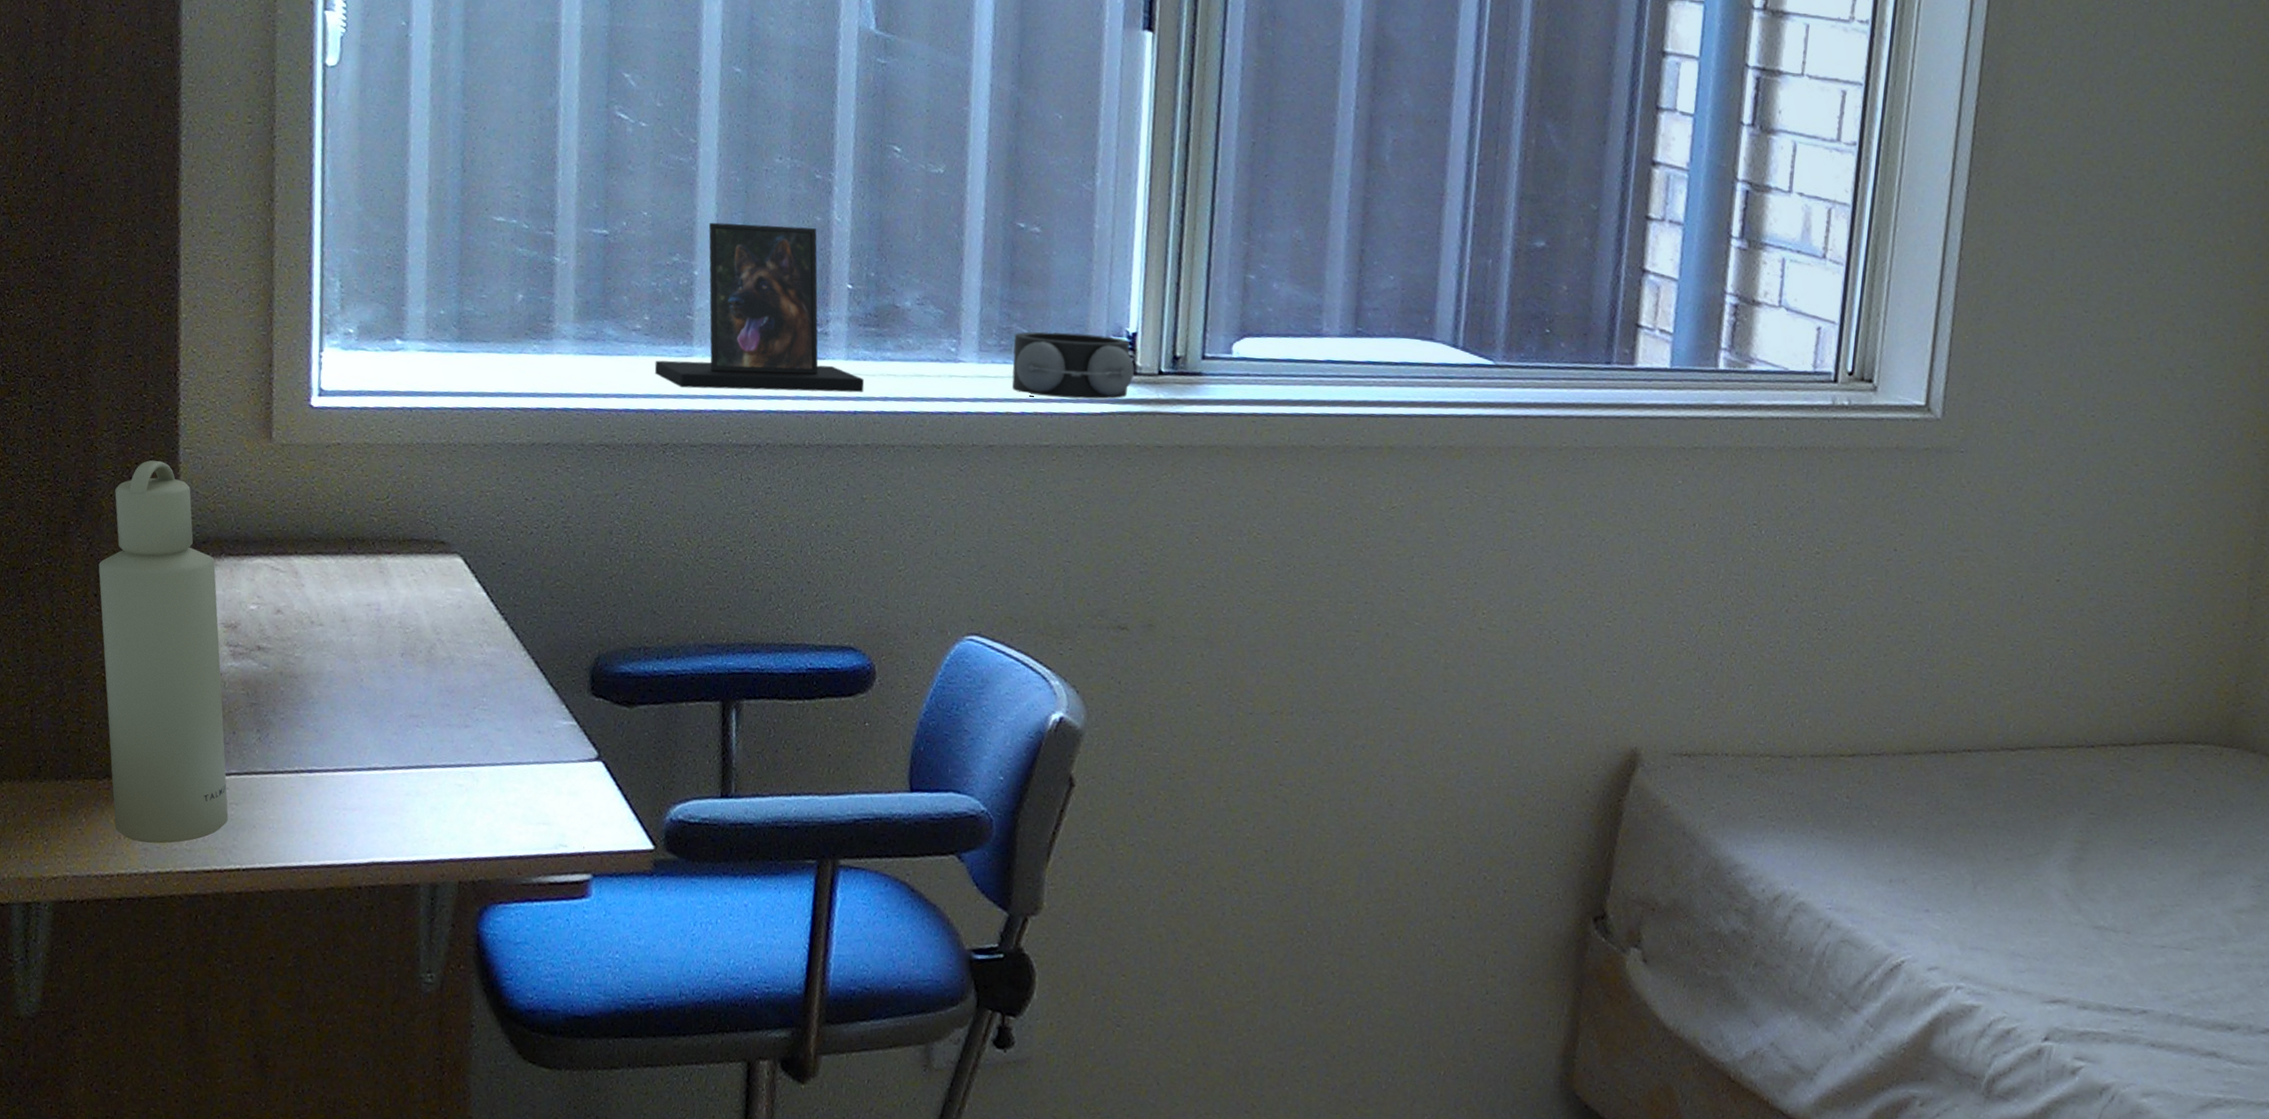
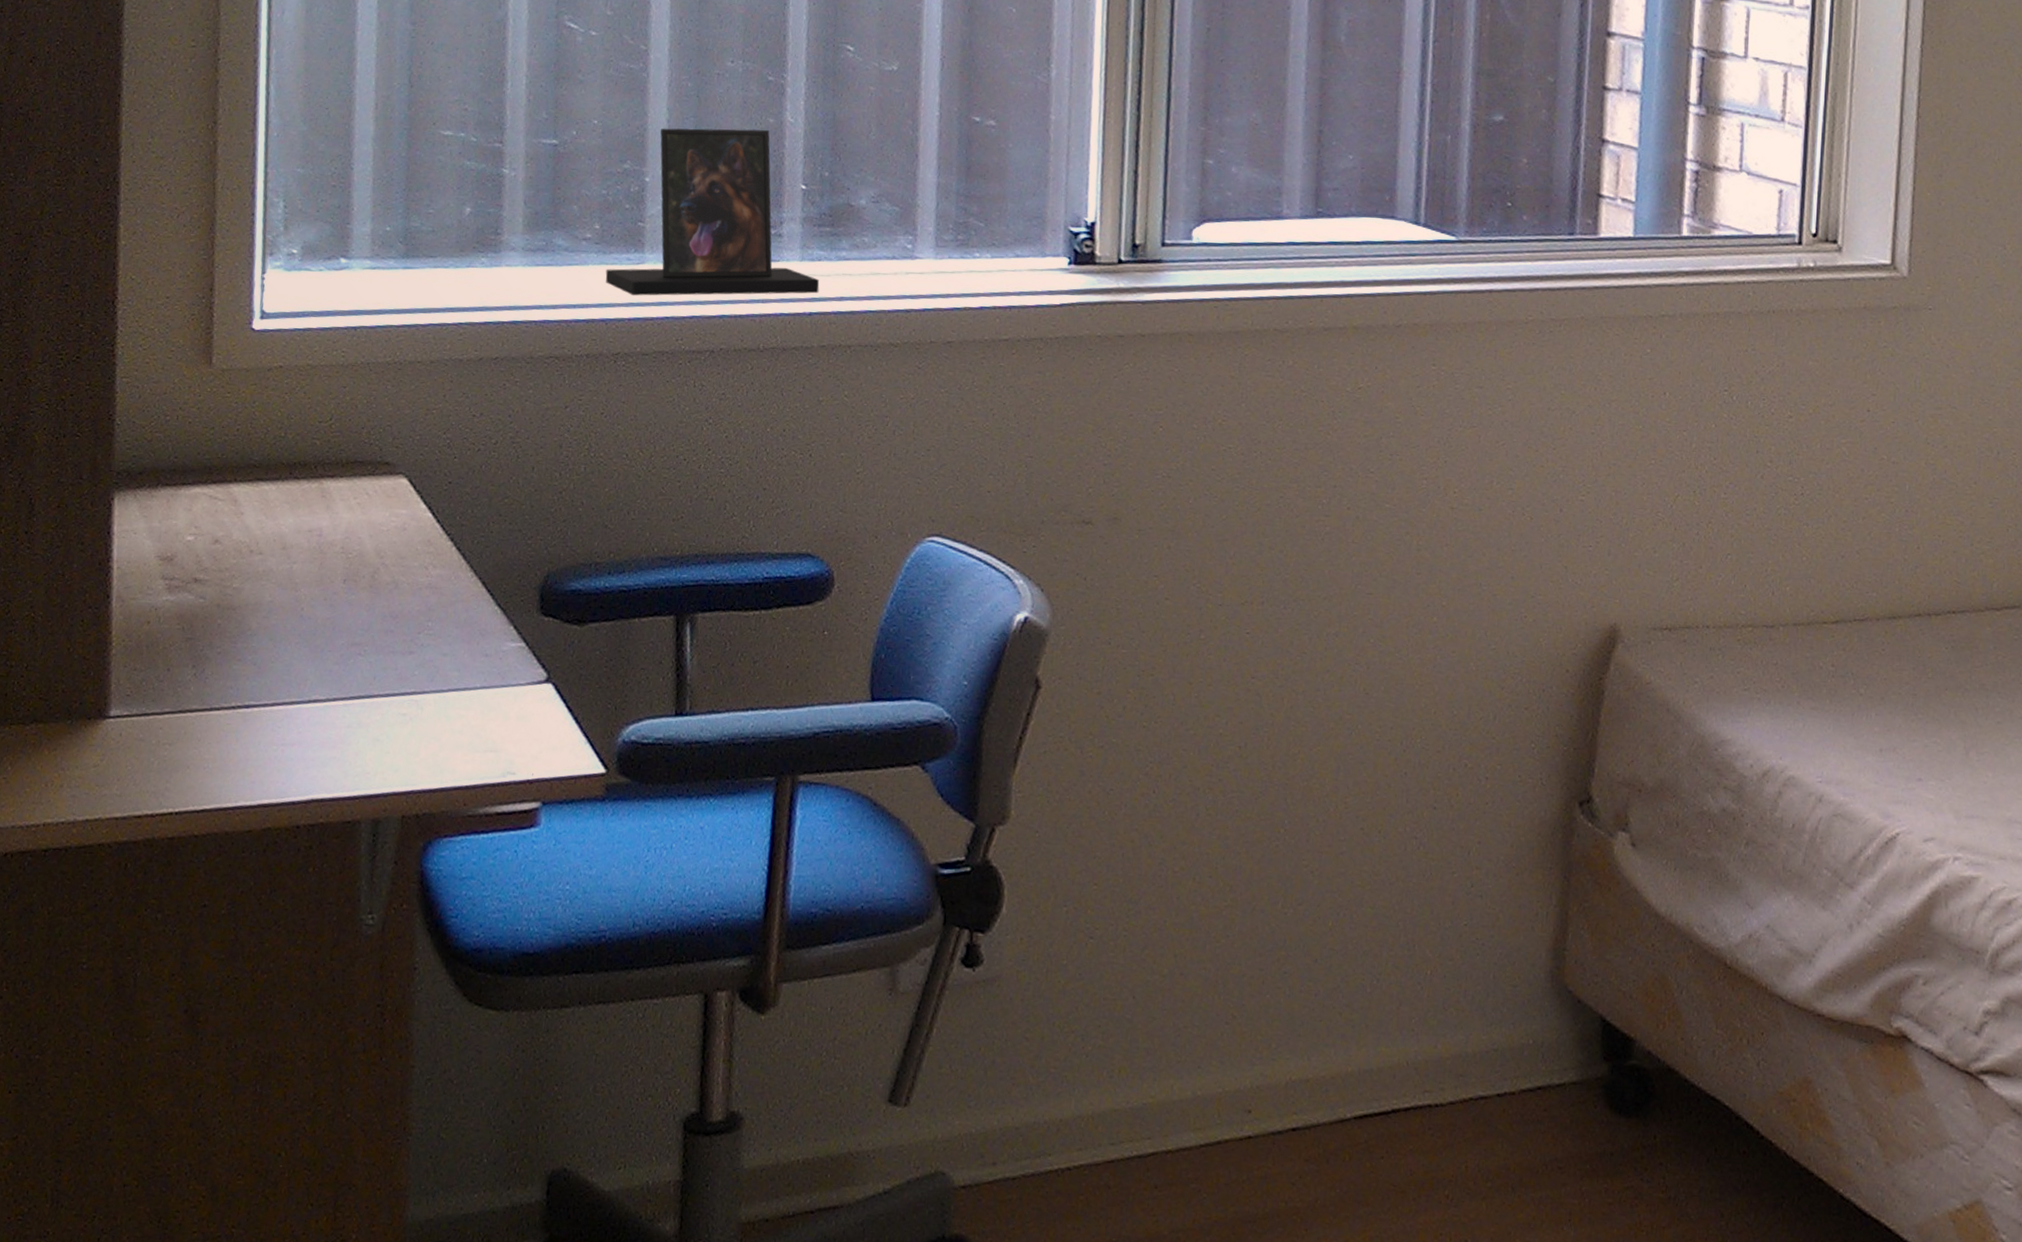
bottle: present [98,460,229,844] -> none [30,391,161,790]
alarm clock: present [1012,331,1134,400] -> none [969,224,1094,292]

